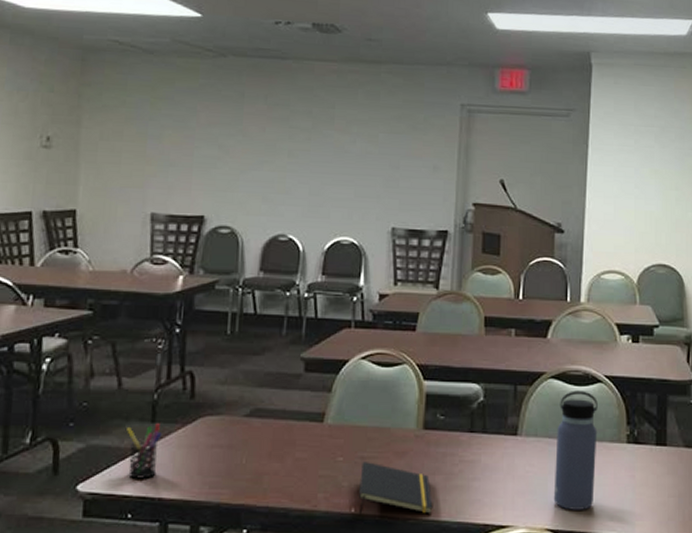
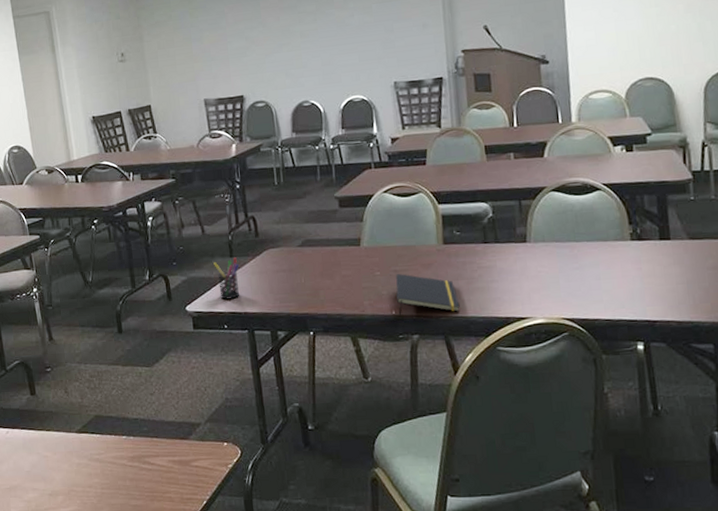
water bottle: present [553,390,598,510] -> none [562,199,604,301]

